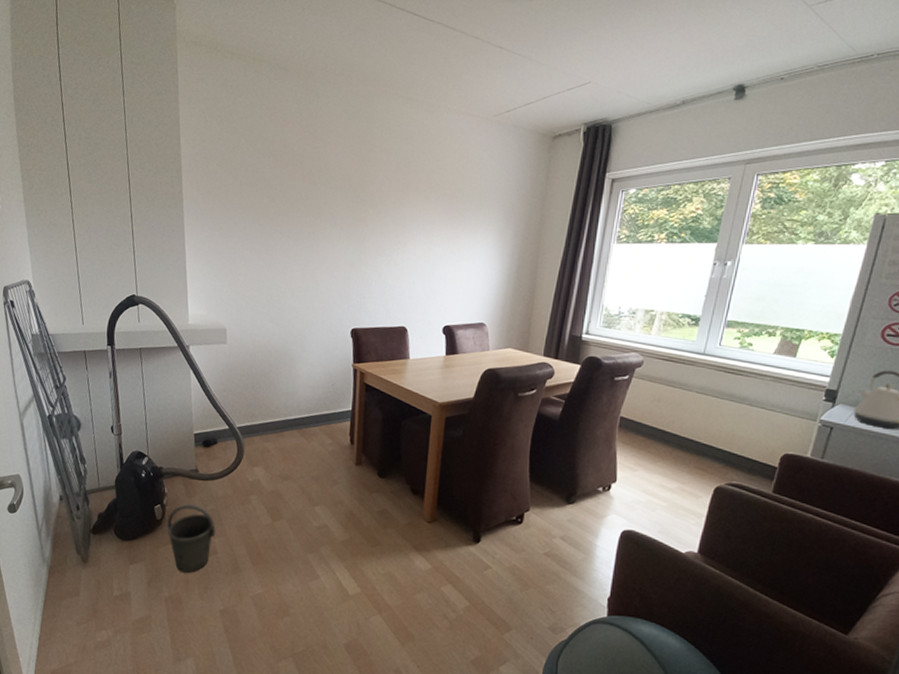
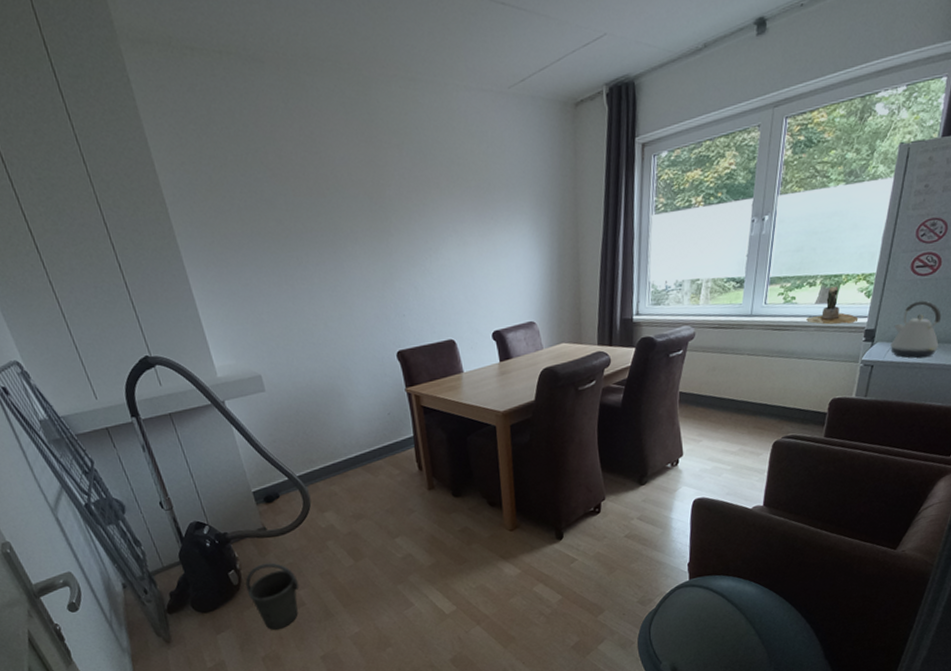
potted cactus: none [761,340,820,380] -> present [805,286,859,325]

